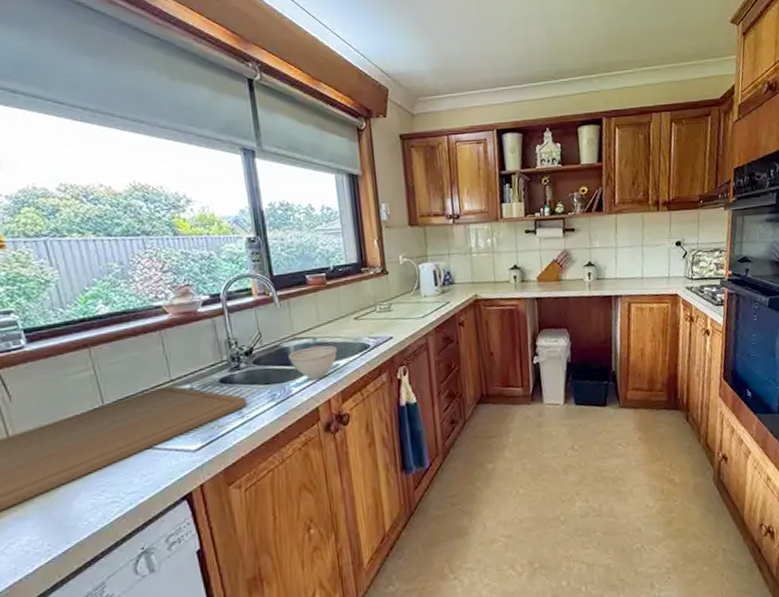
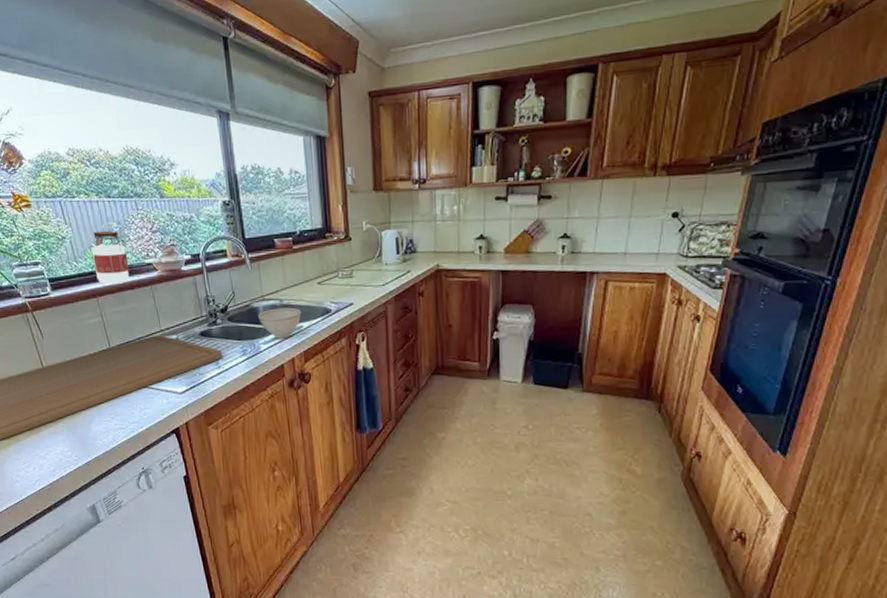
jar: none [83,272,133,333] -> present [91,230,130,285]

